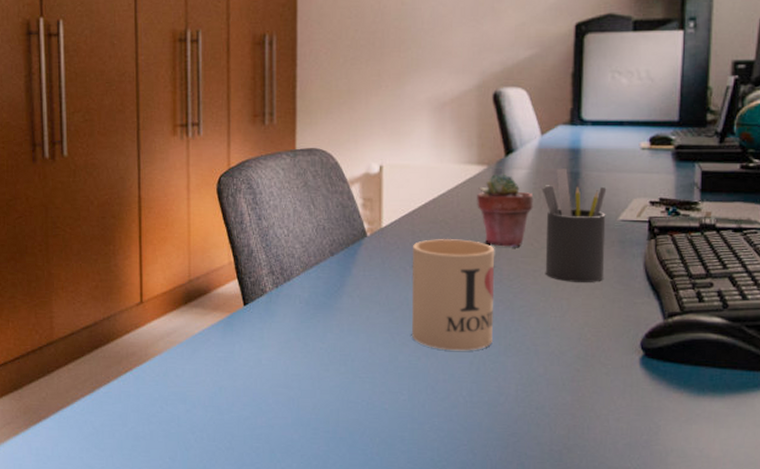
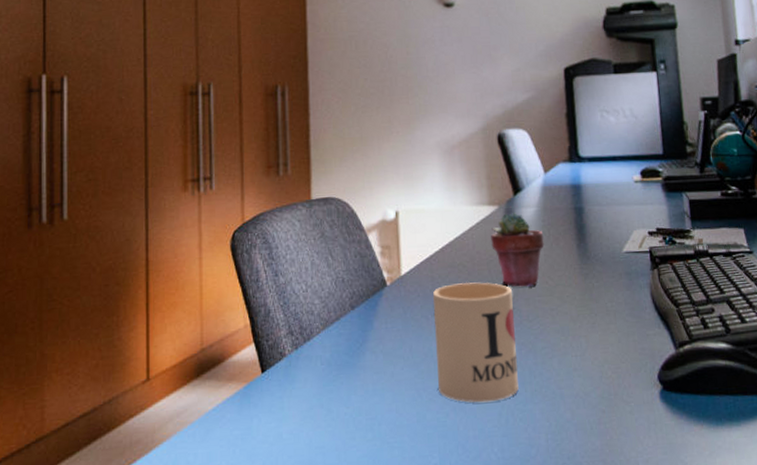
pen holder: present [541,169,607,282] -> none [550,205,617,319]

